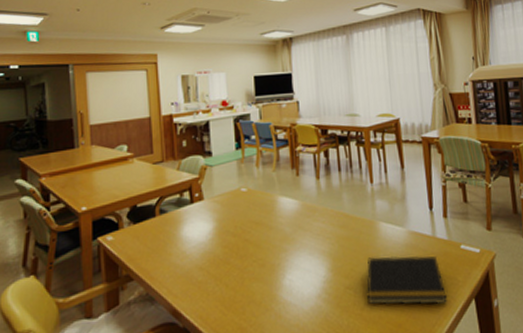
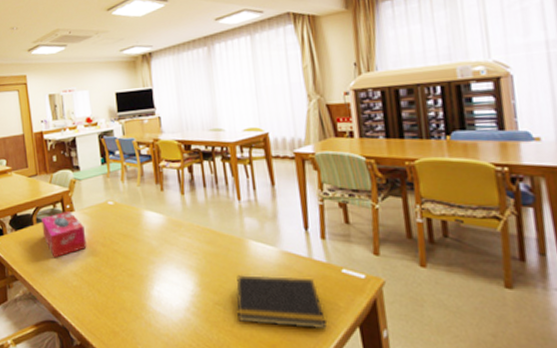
tissue box: none [166,199,216,253] -> present [42,210,87,258]

